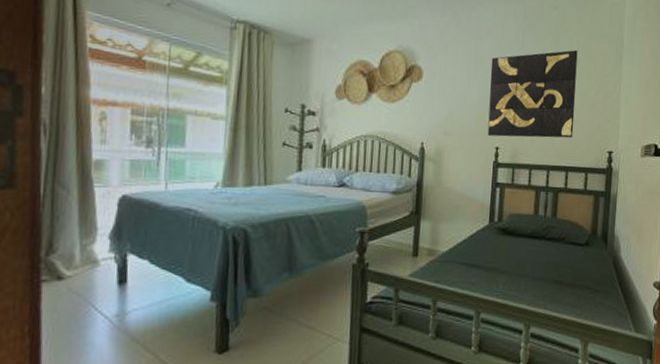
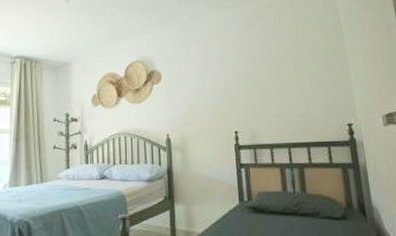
wall art: present [487,49,578,138] -> none [219,37,308,122]

